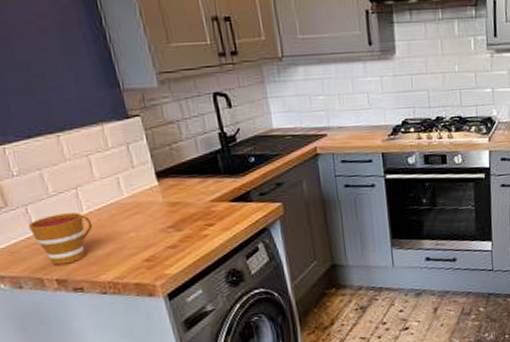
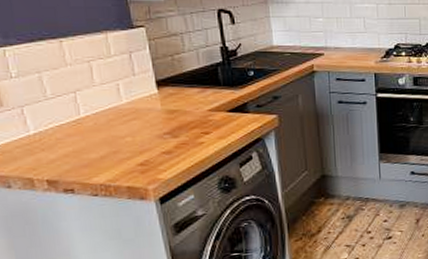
cup: present [28,212,93,265] -> none [22,116,89,166]

